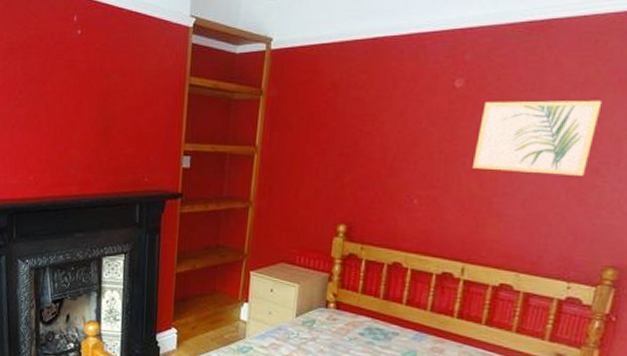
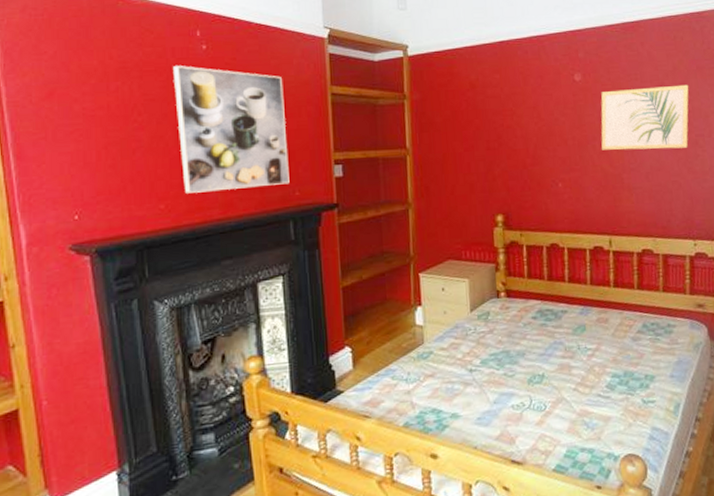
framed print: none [50,49,145,170] -> present [172,66,290,193]

